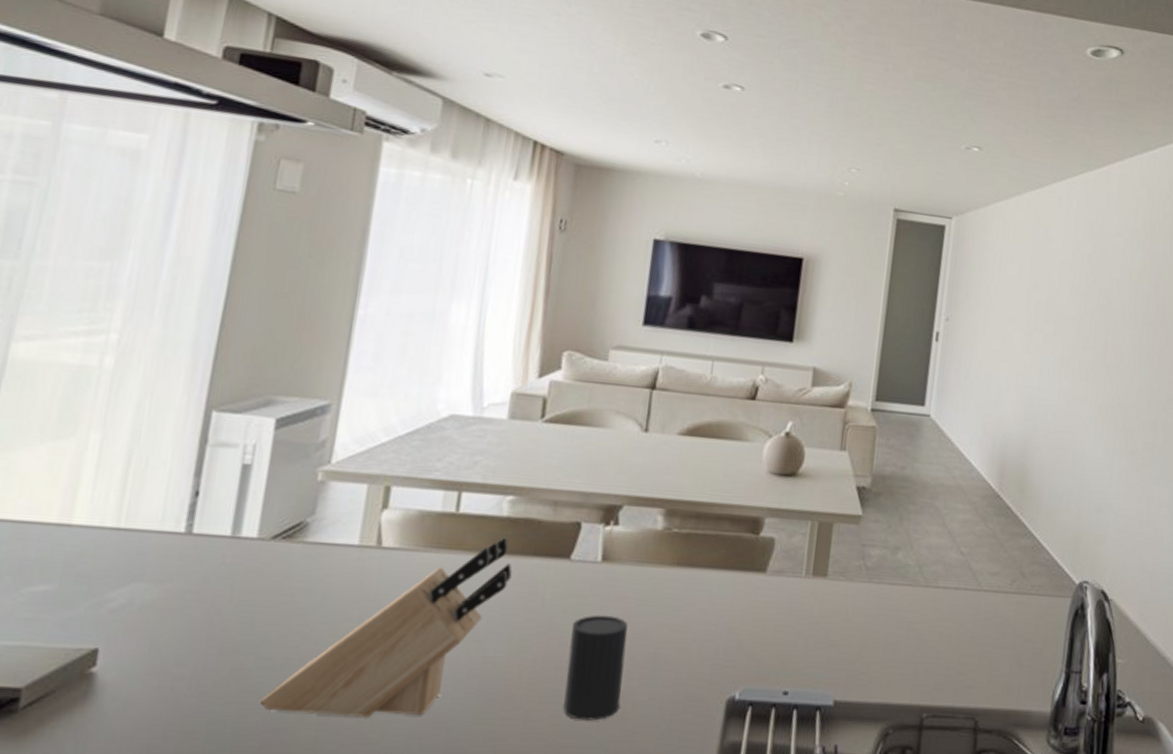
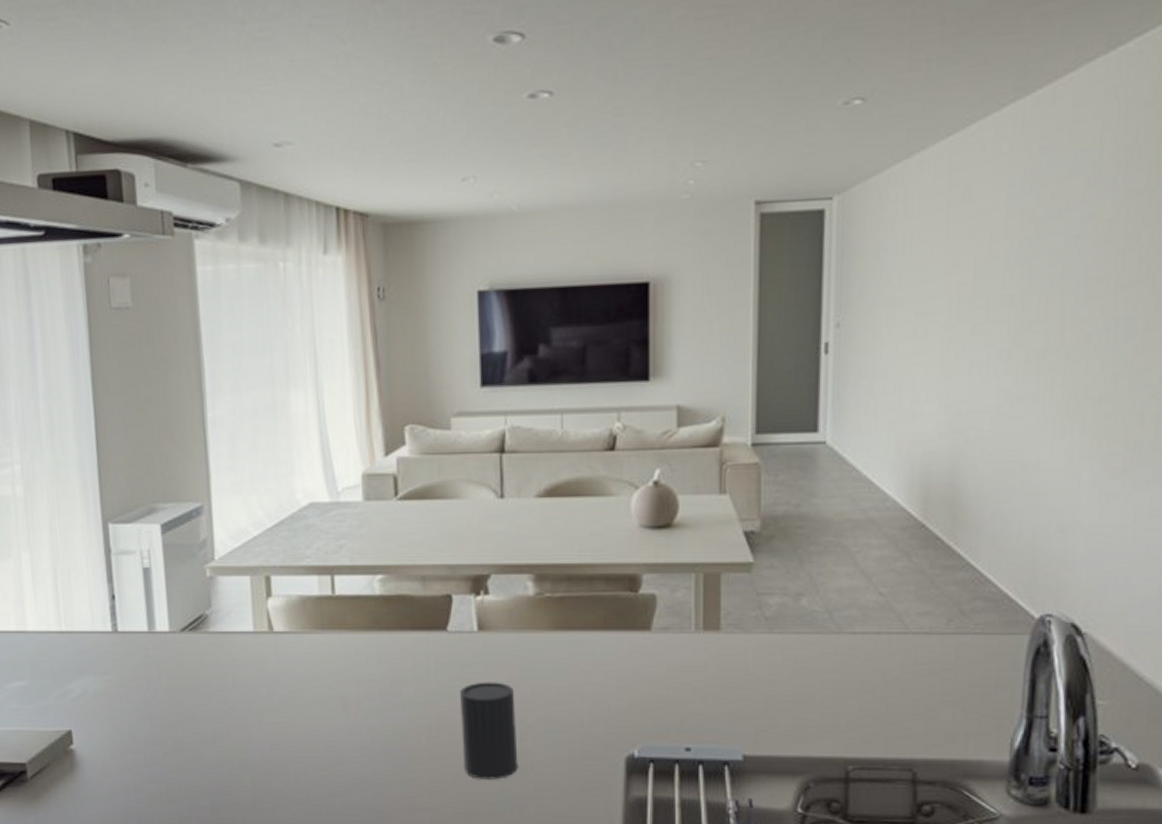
knife block: present [260,536,512,717] -> none [202,613,394,780]

